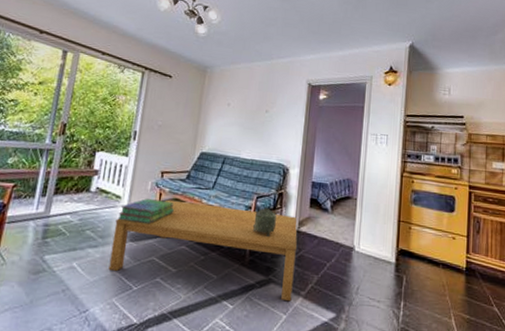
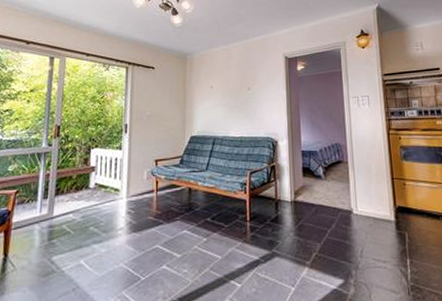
coffee table: present [108,199,297,302] -> none [115,186,298,273]
stack of books: present [117,199,174,224] -> none [118,188,172,213]
decorative box: present [252,207,276,237] -> none [249,182,272,210]

